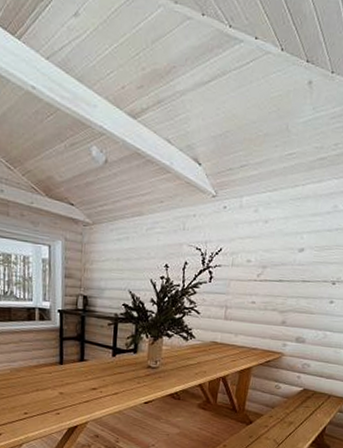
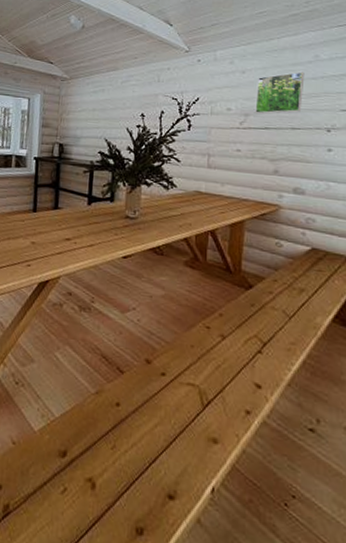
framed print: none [272,222,322,266] -> present [255,71,305,114]

